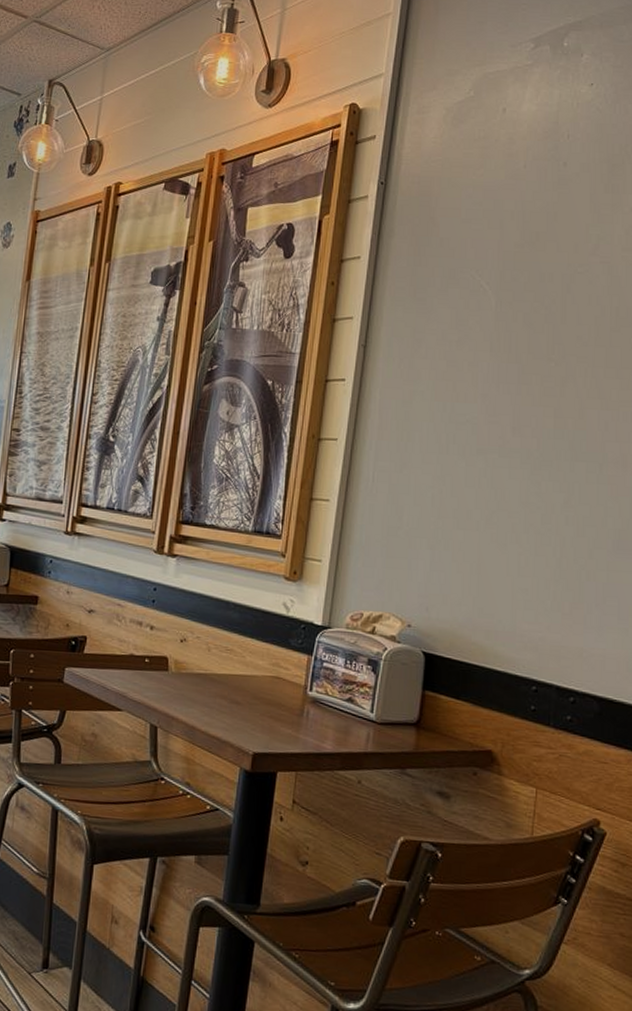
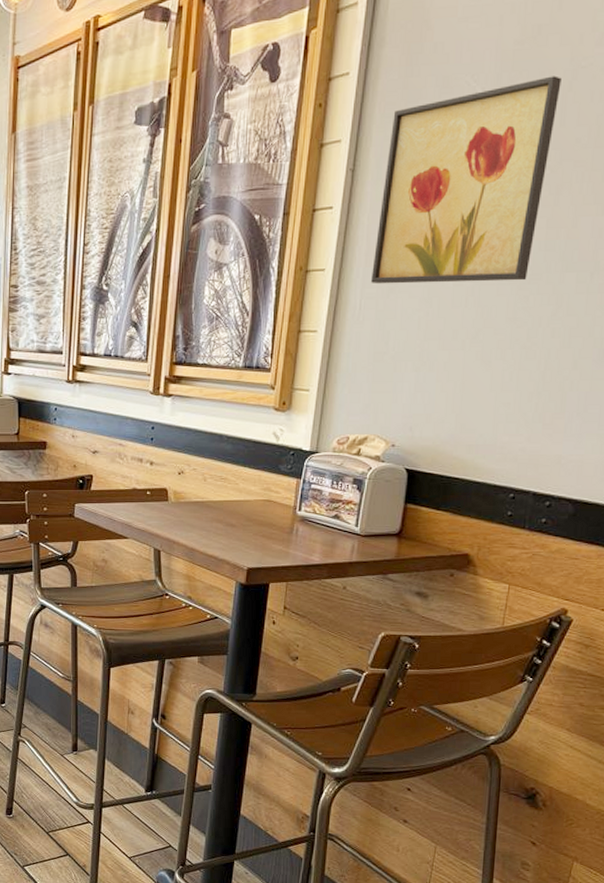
wall art: none [384,278,560,466] -> present [371,75,561,284]

